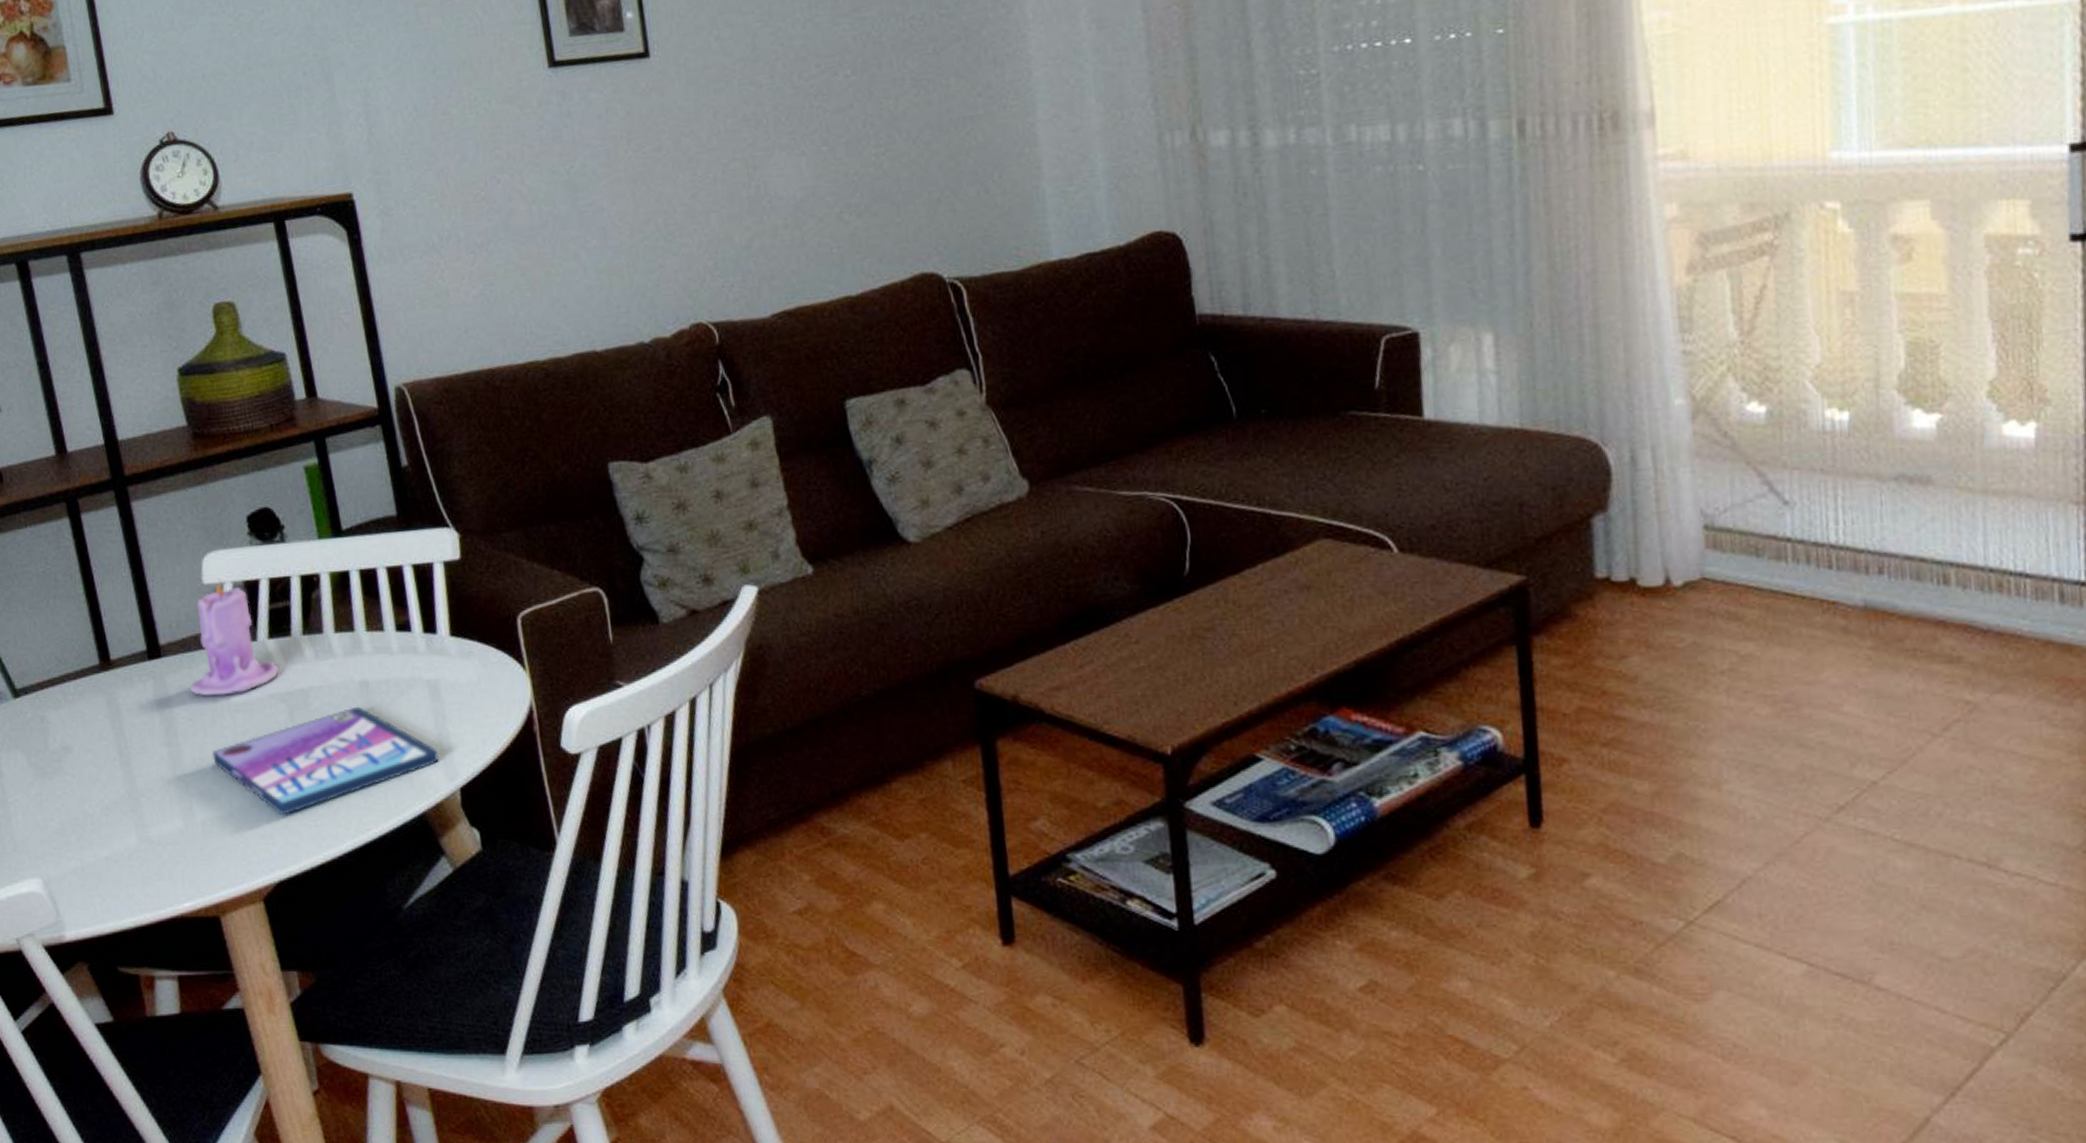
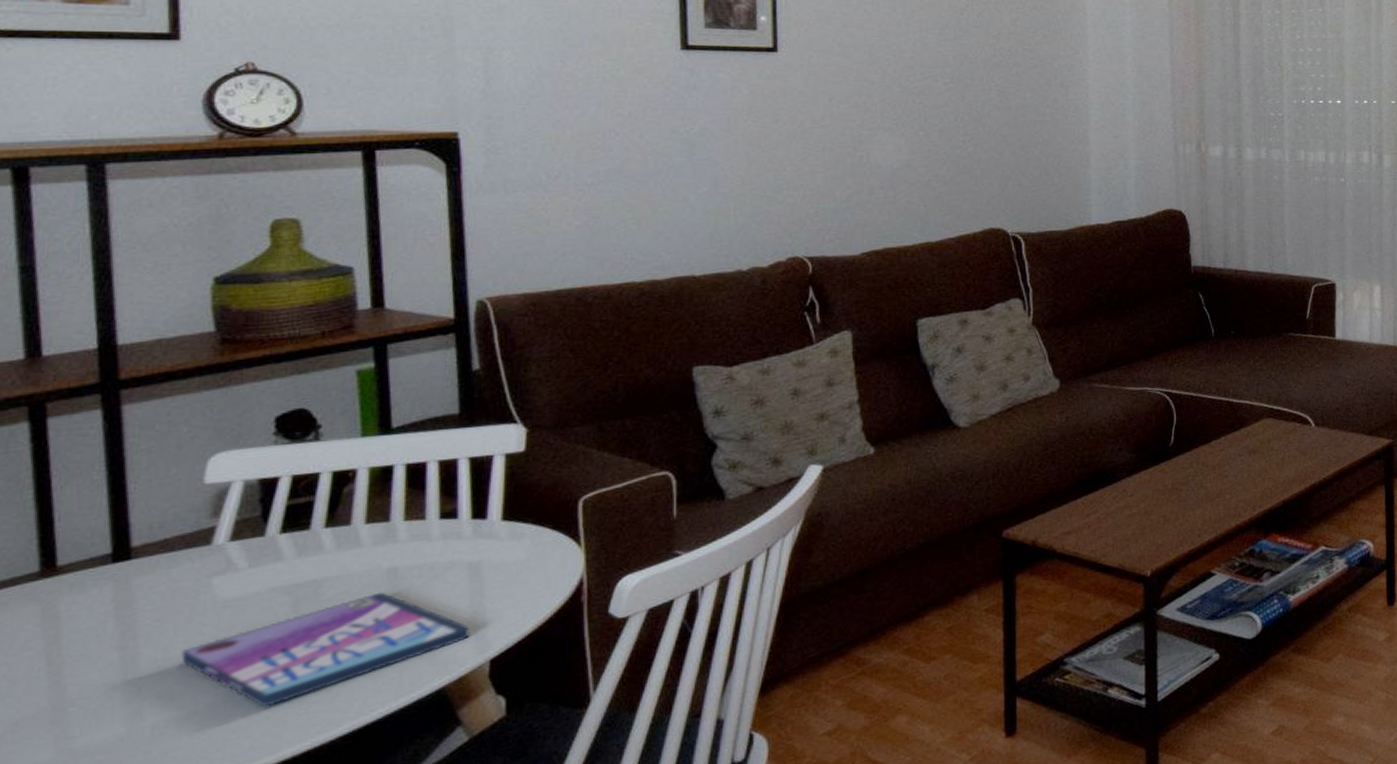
candle: present [189,577,279,697] -> none [163,476,287,596]

